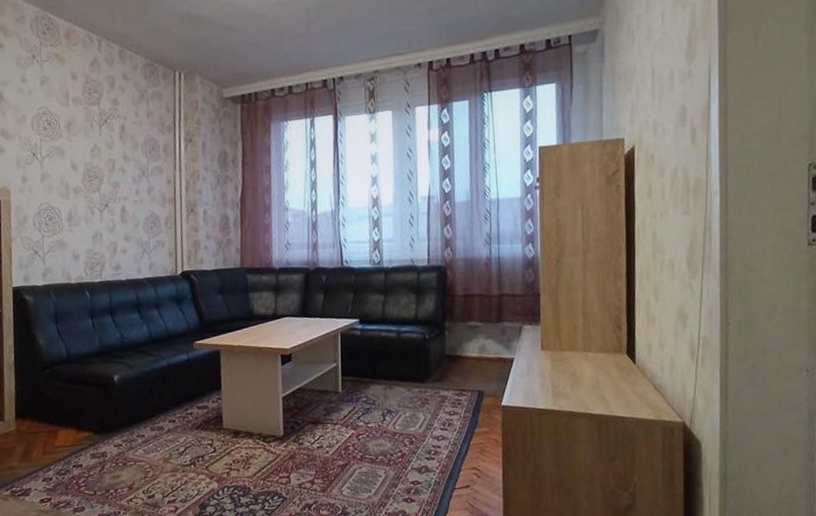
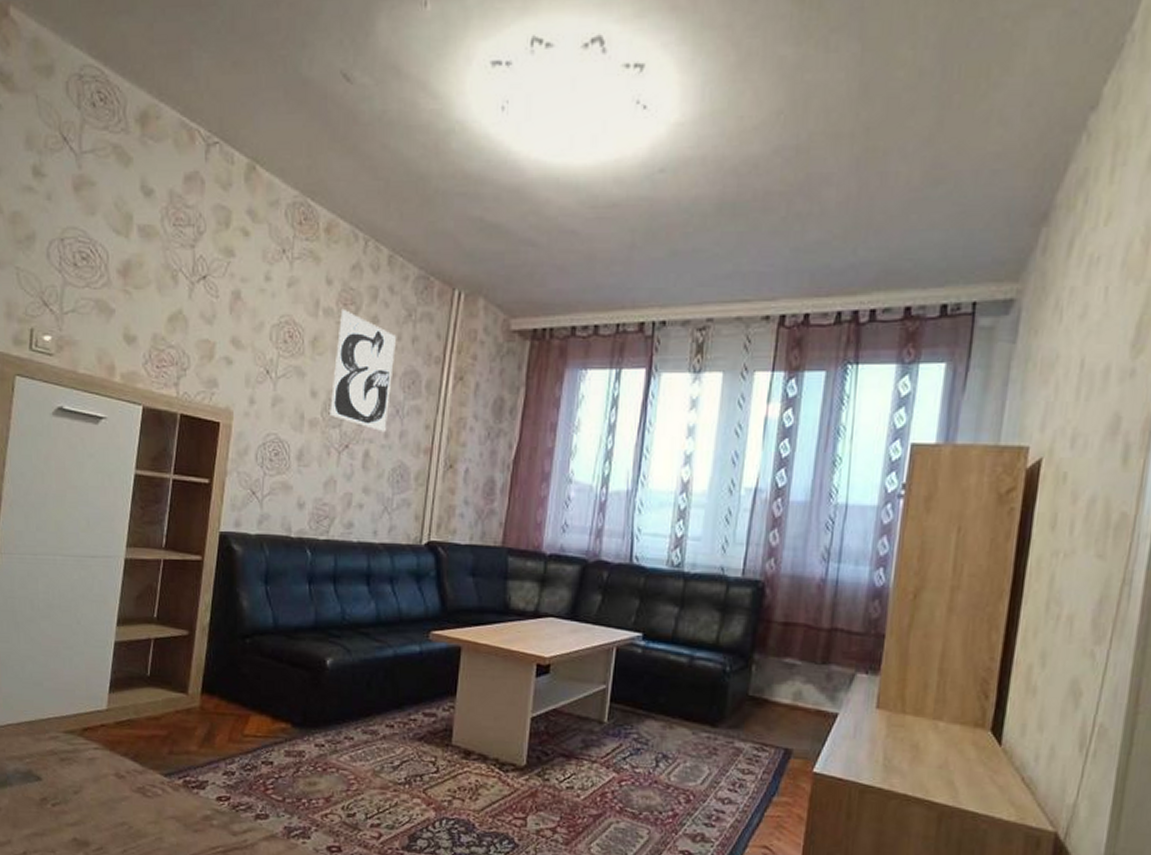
wall art: none [87,96,136,191] -> present [330,308,396,433]

